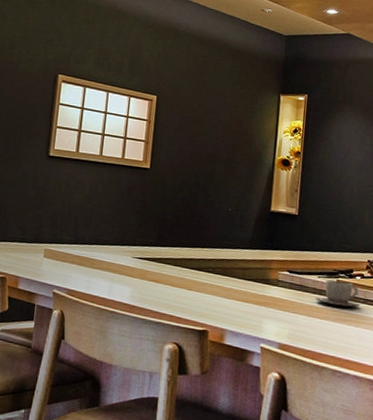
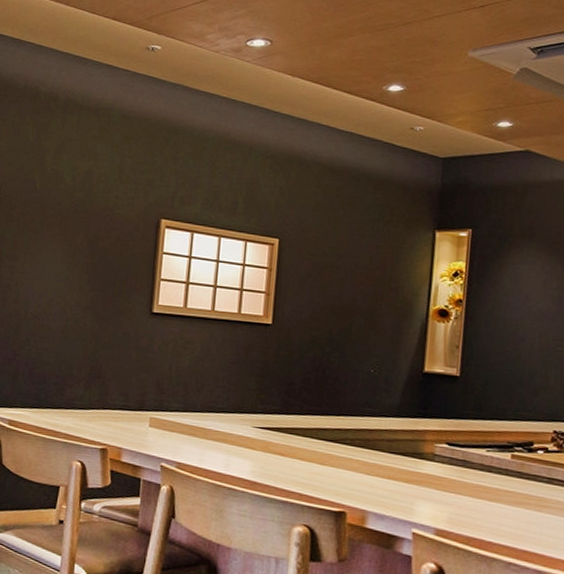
cup: present [316,279,361,308] -> none [483,454,544,488]

